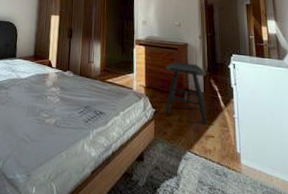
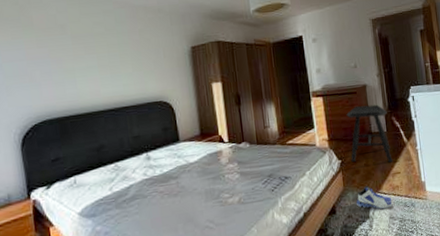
sneaker: none [166,141,202,171] -> present [356,186,392,210]

